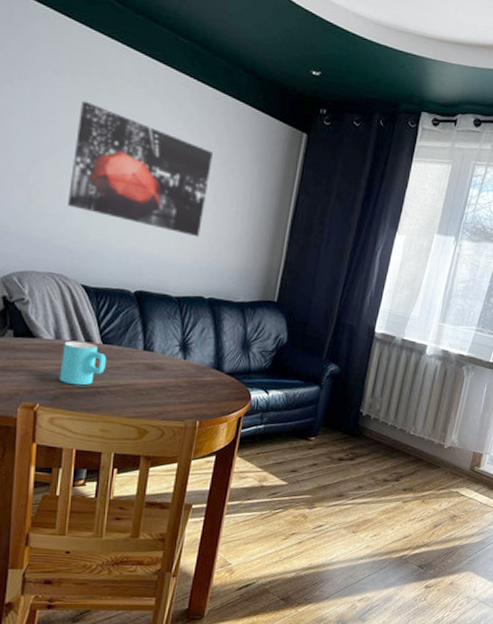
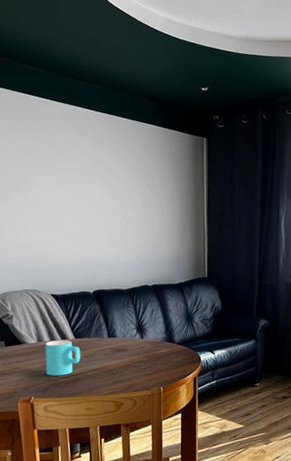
wall art: present [68,100,213,238] -> none [27,150,137,239]

